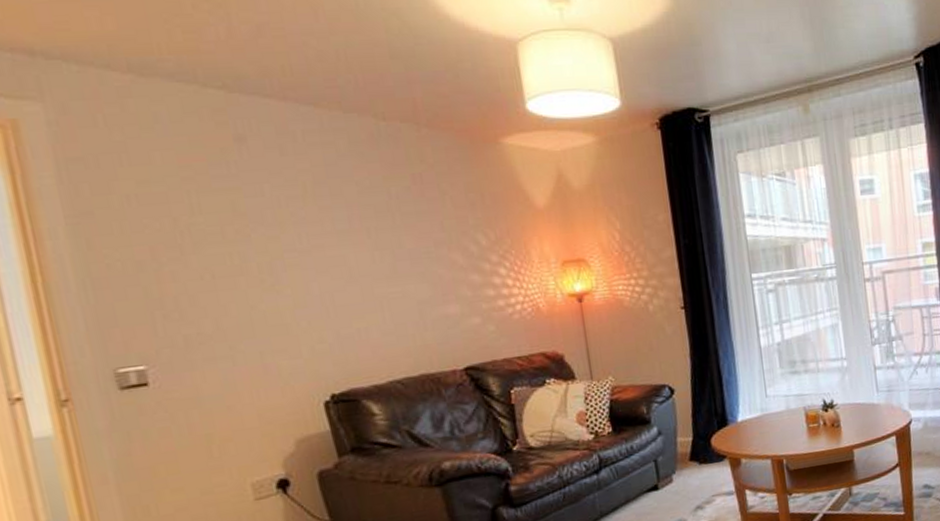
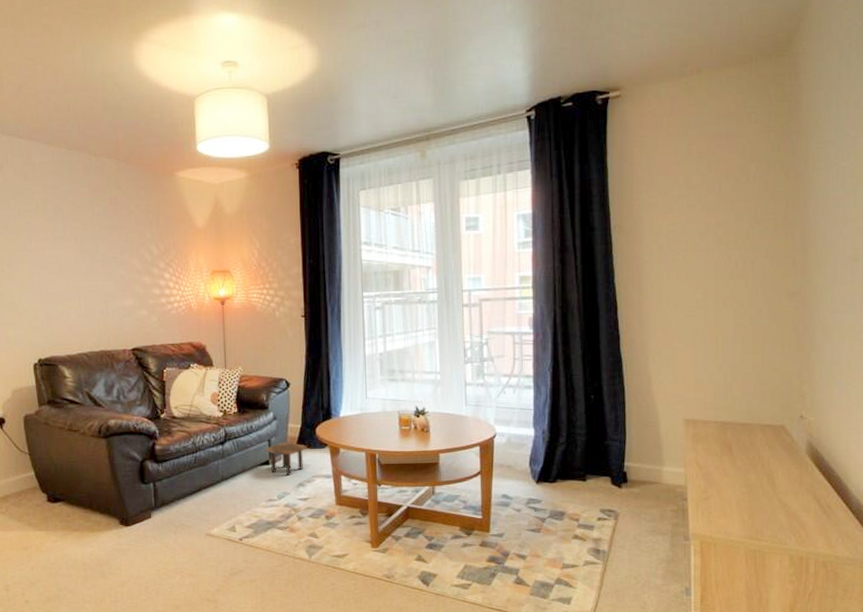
side table: none [651,460,702,499] -> present [265,443,307,476]

